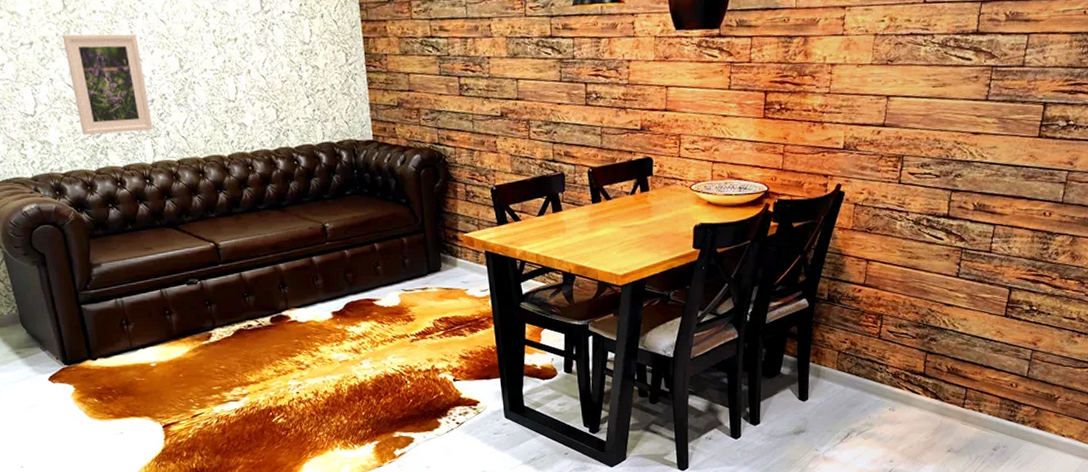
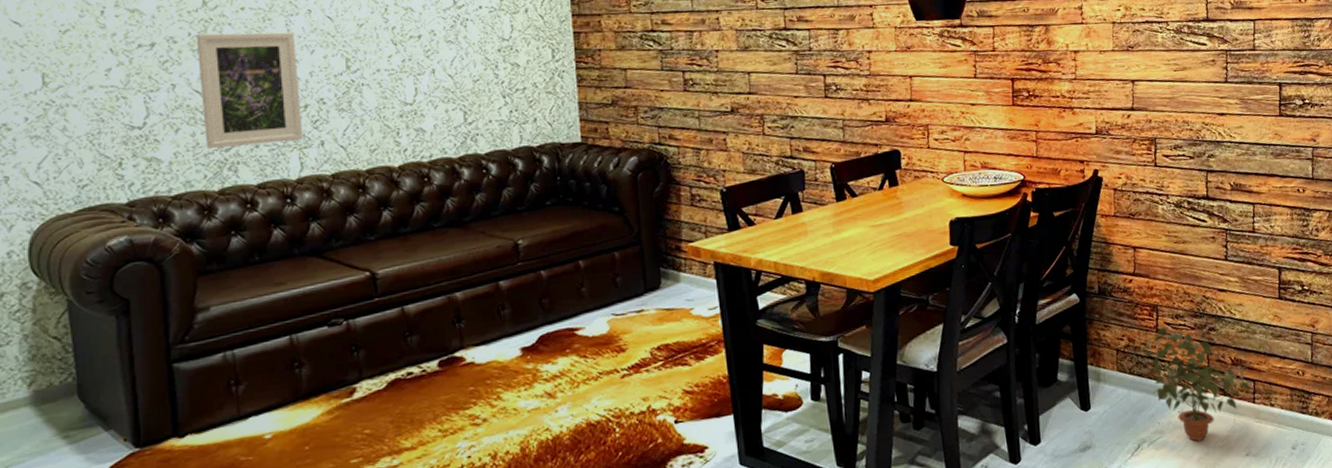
potted plant: none [860,334,963,435] -> present [1139,327,1250,441]

